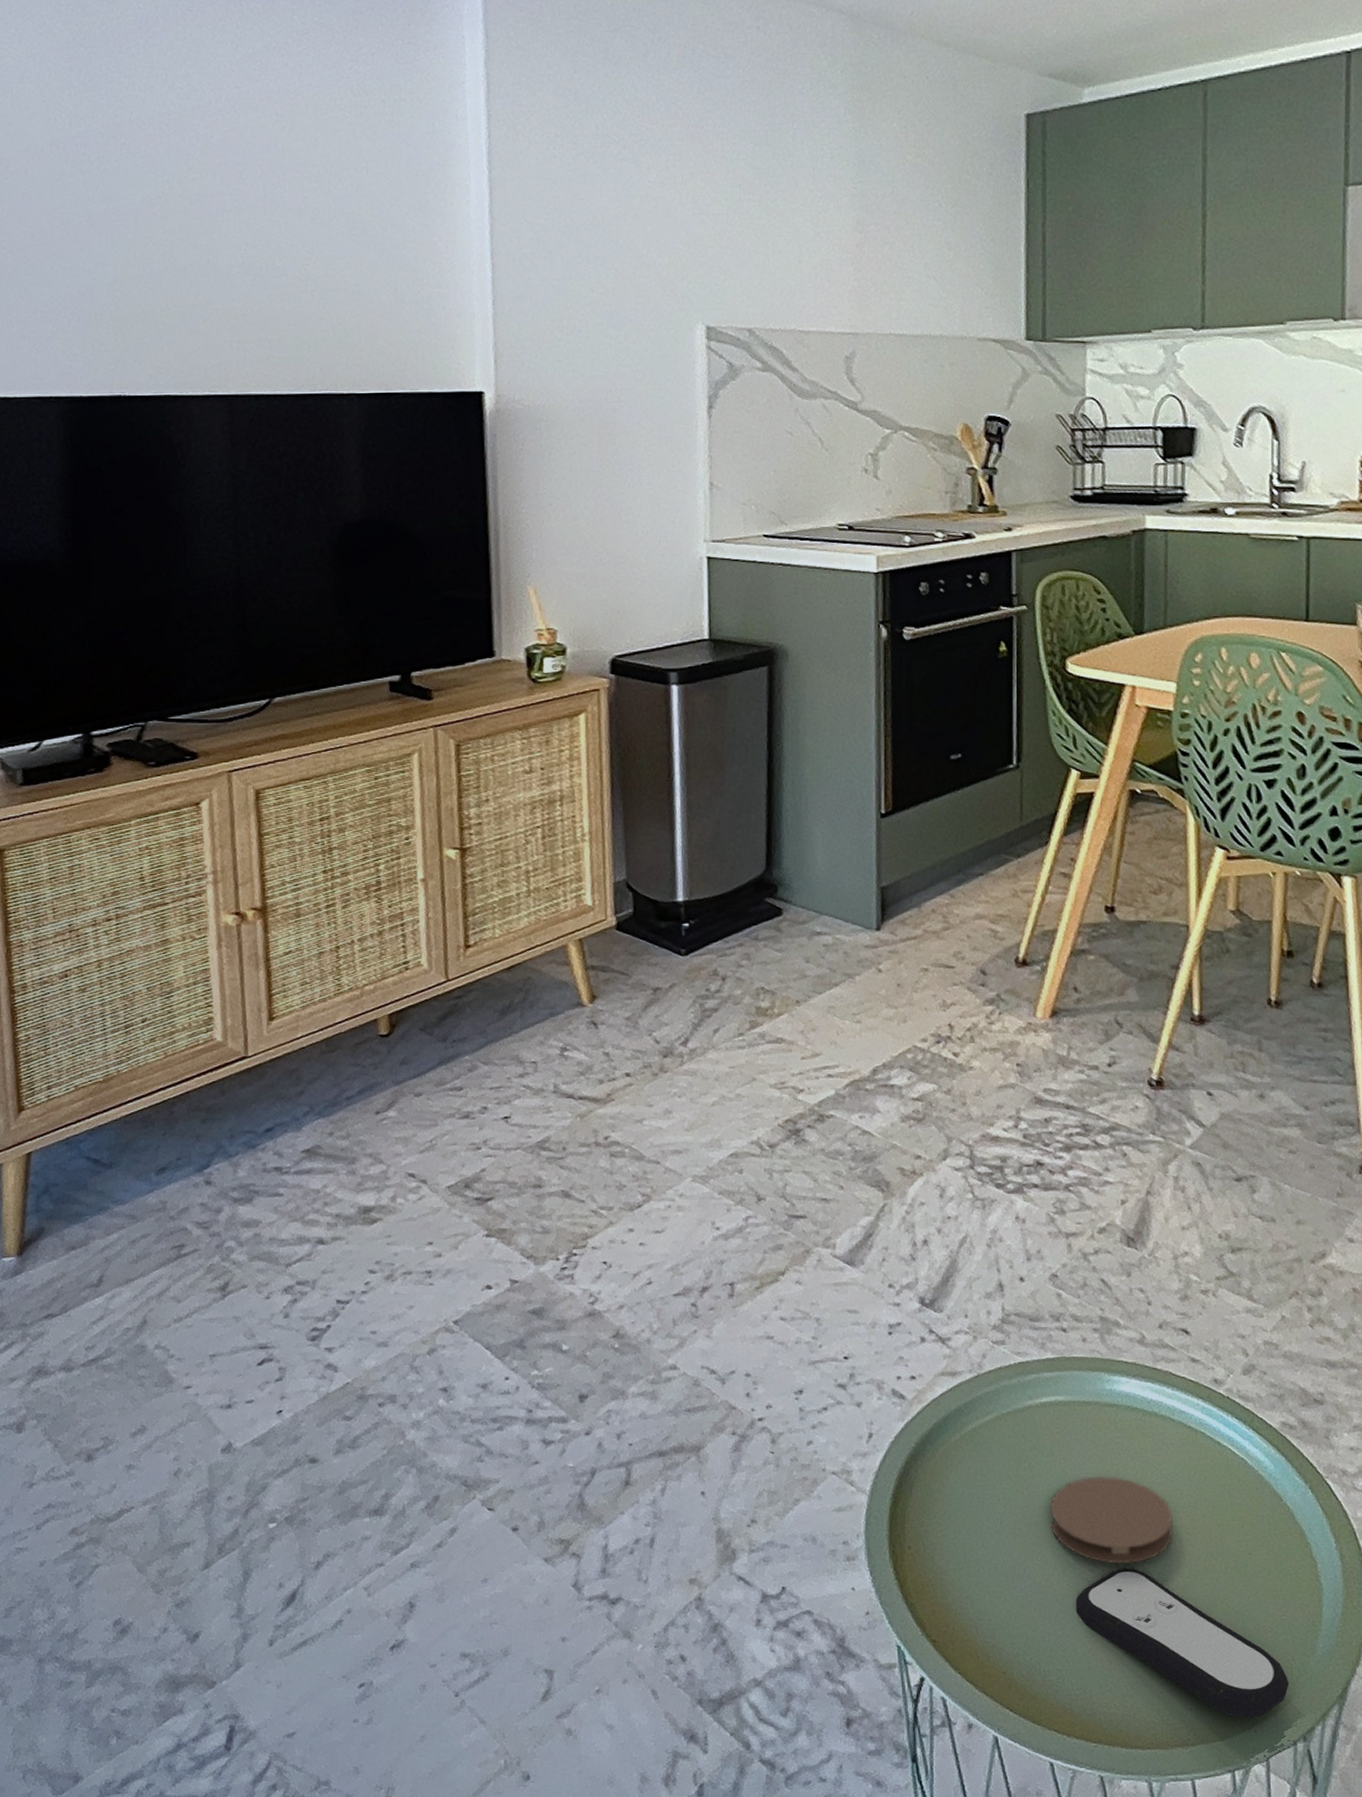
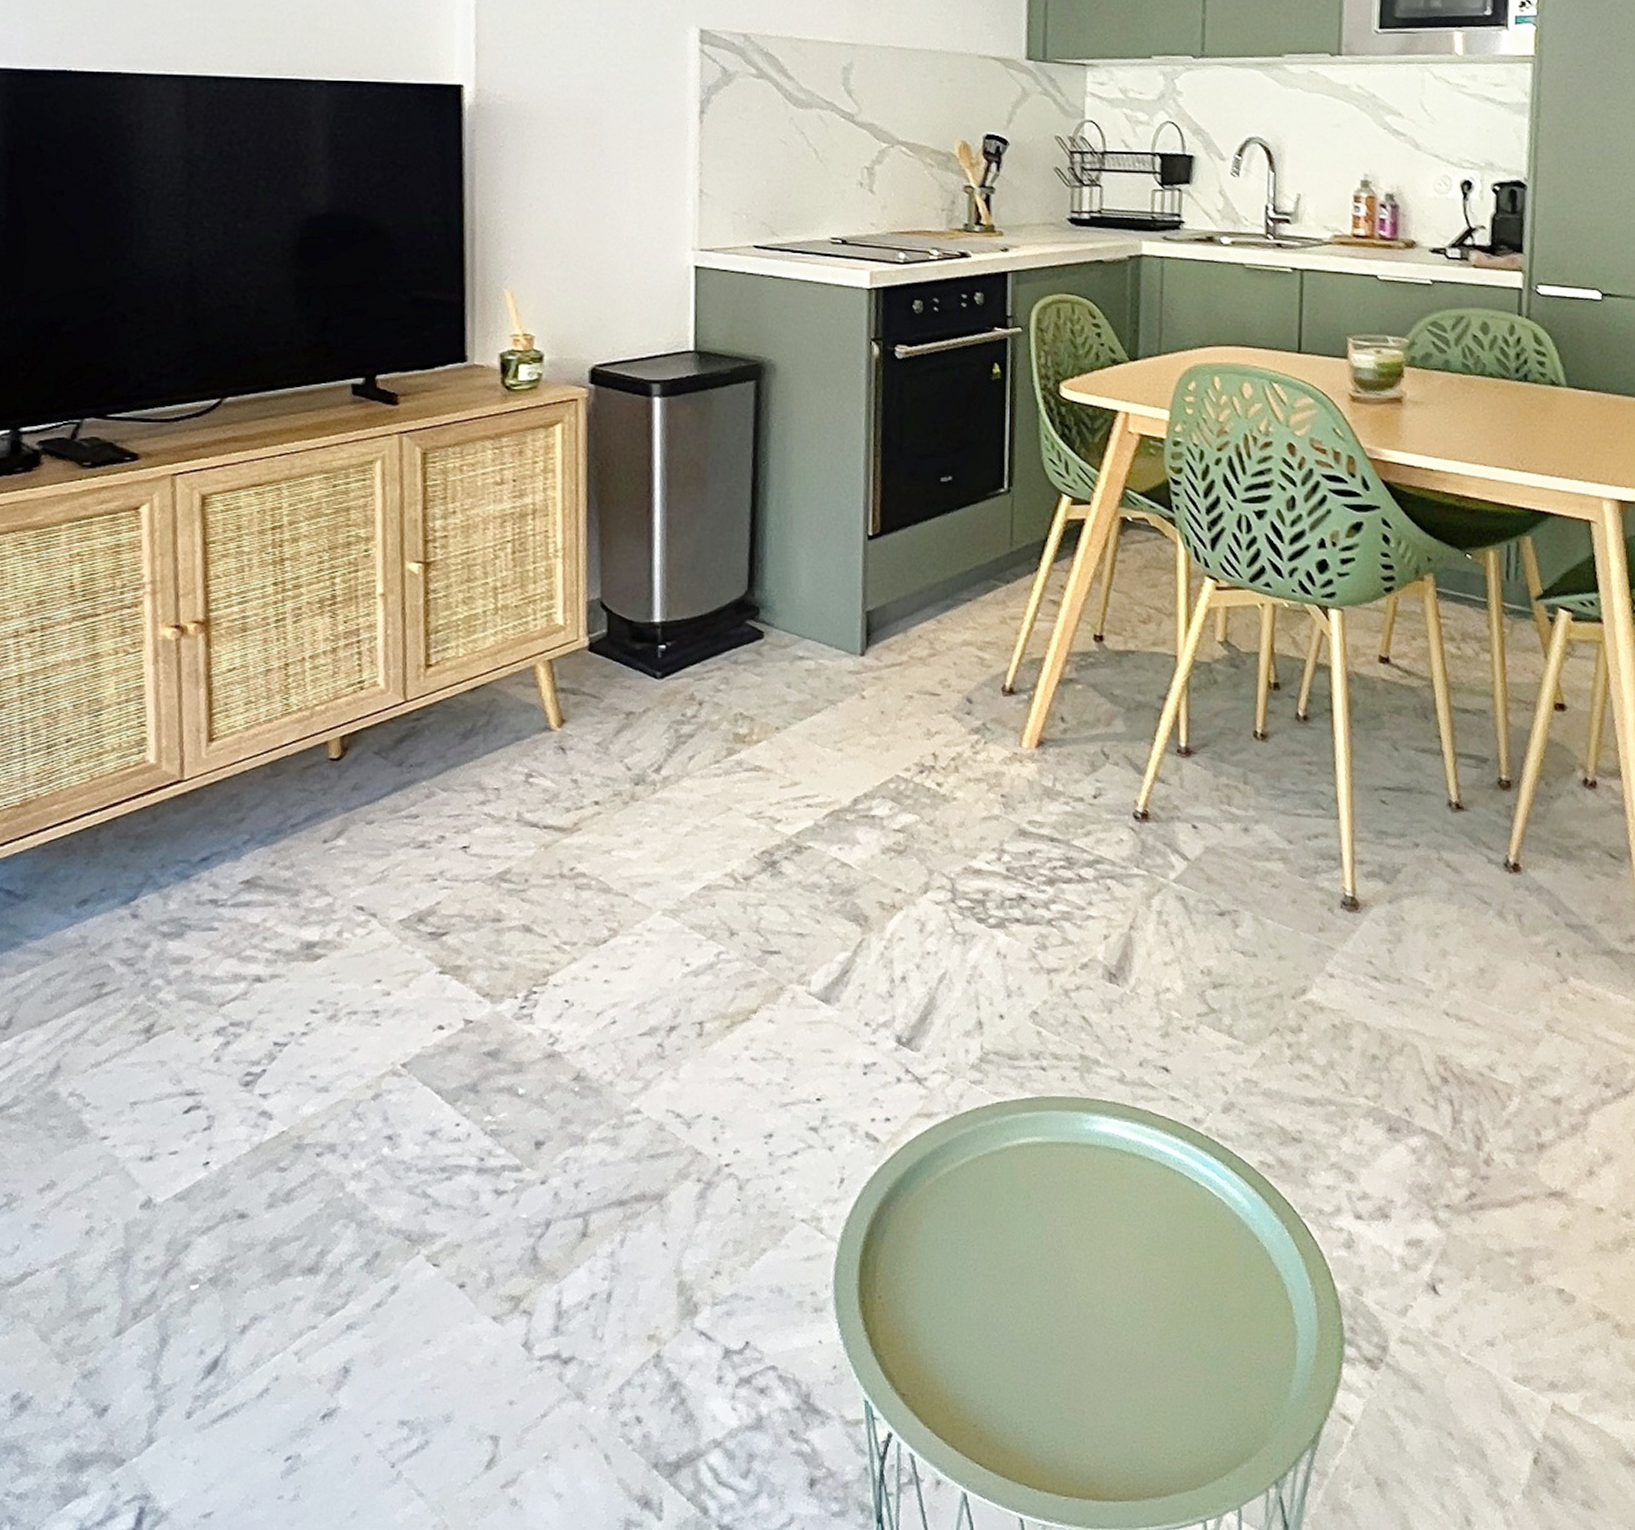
coaster: present [1050,1477,1174,1564] -> none [1025,1220,1150,1310]
remote control: present [1075,1568,1289,1720] -> none [1049,1314,1263,1467]

